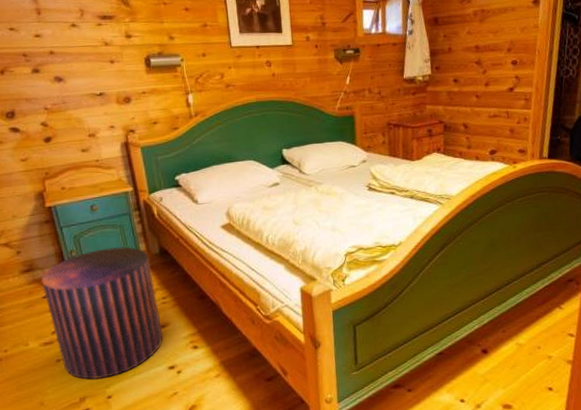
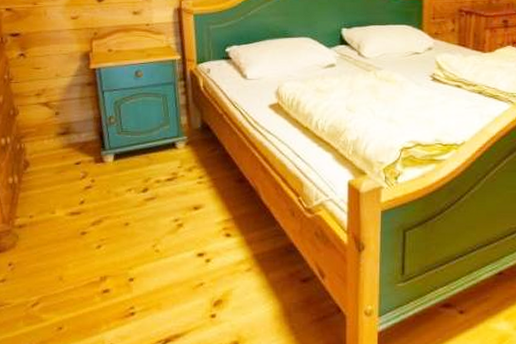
stool: present [41,246,163,380] -> none [76,117,196,259]

